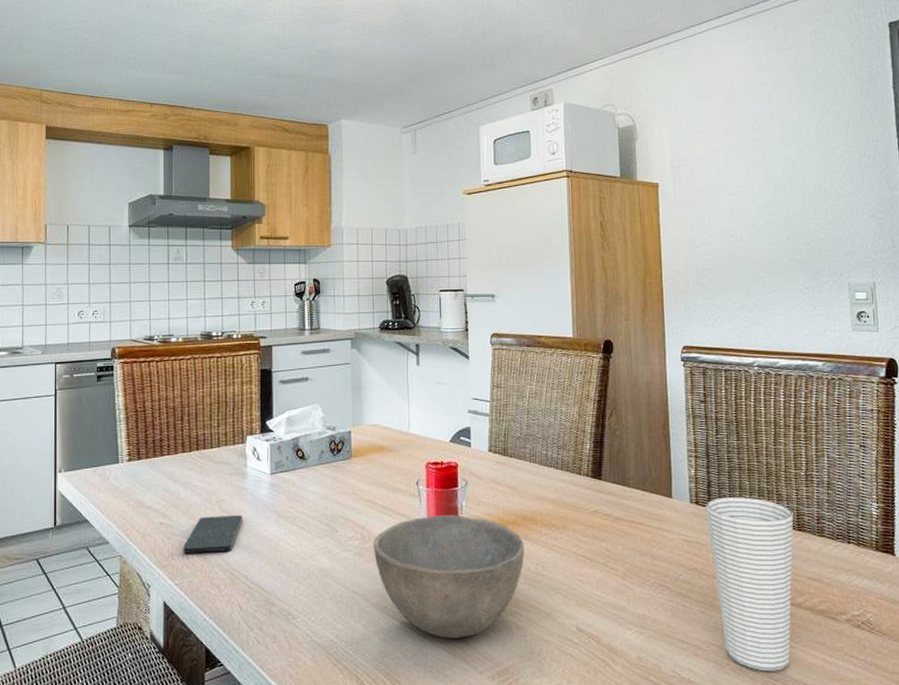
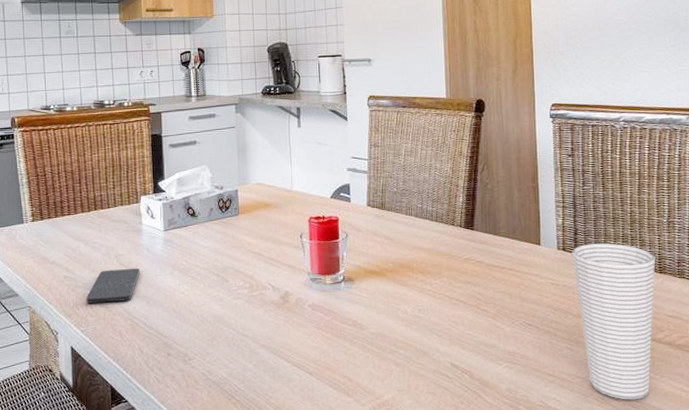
bowl: present [374,514,525,638] -> none [262,264,403,375]

